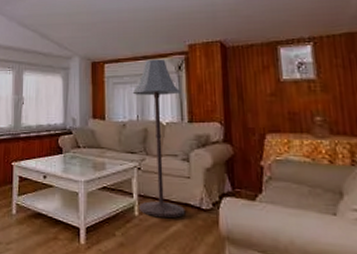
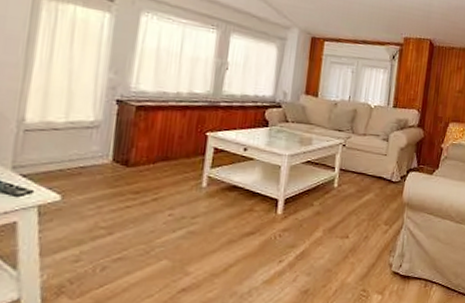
floor lamp: present [132,59,186,219] -> none [339,45,391,189]

